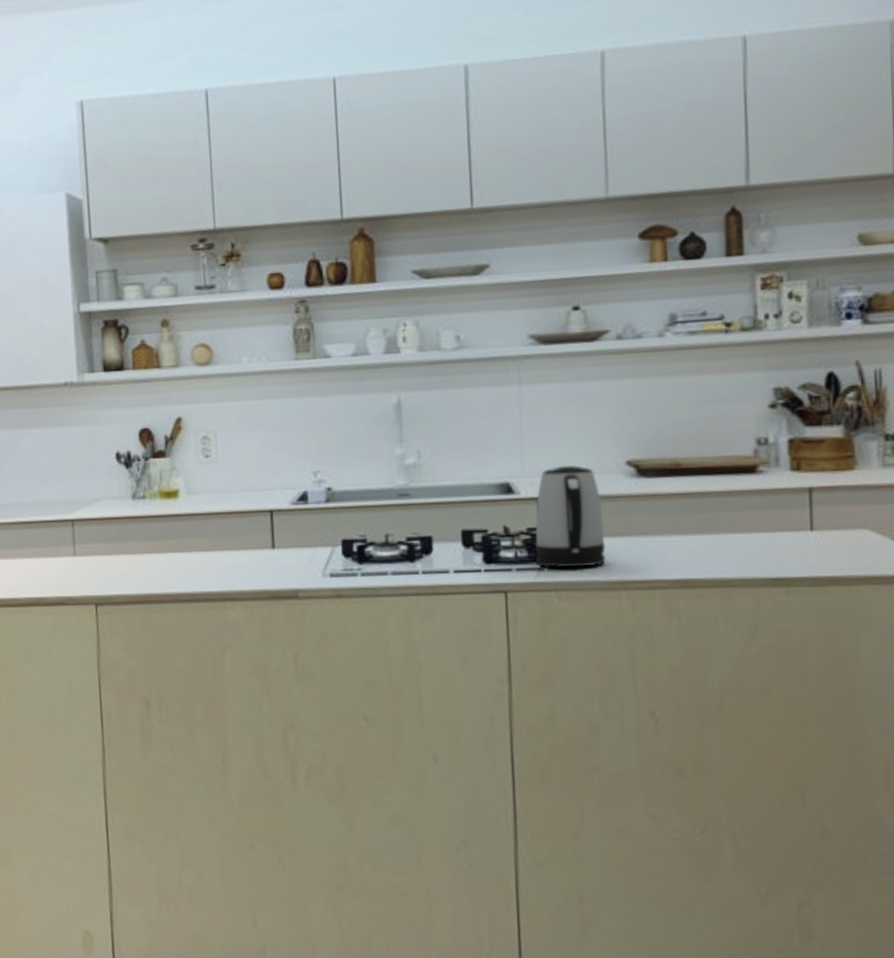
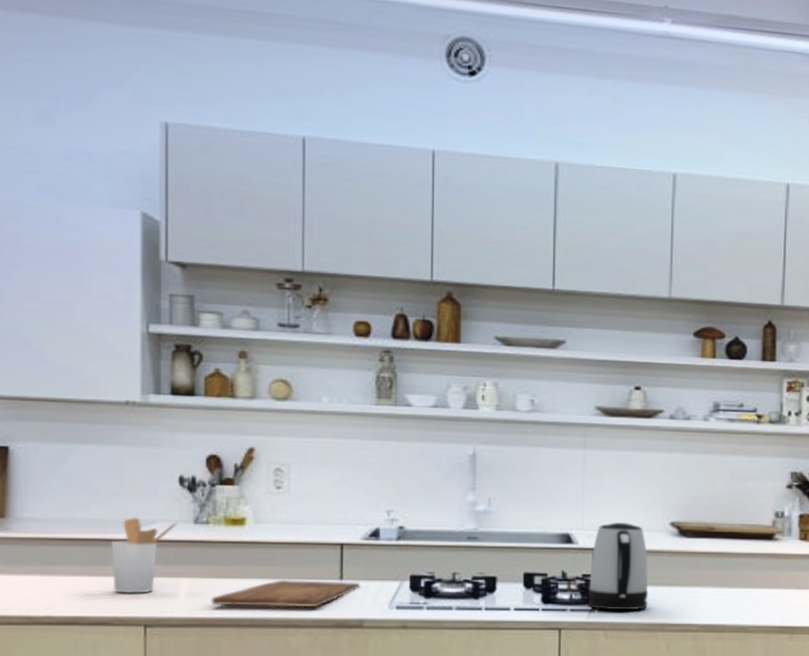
utensil holder: none [61,497,117,573] -> present [110,517,177,594]
cutting board: none [153,550,292,582] -> present [211,579,359,608]

